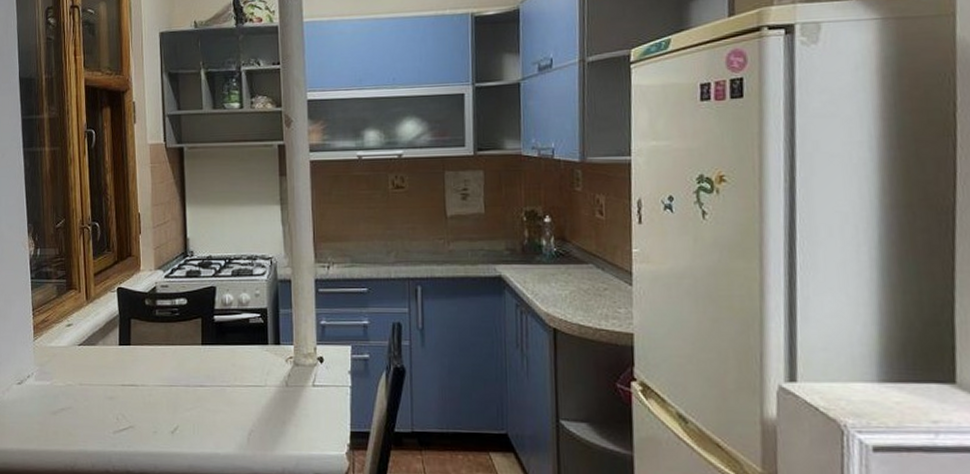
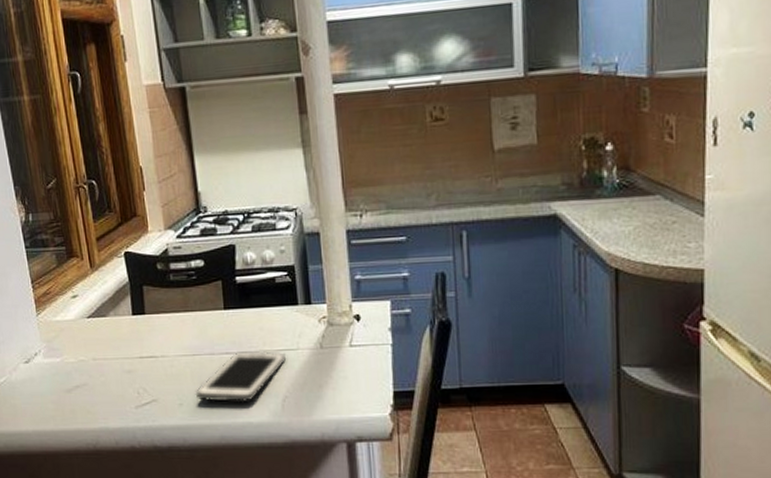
cell phone: none [169,385,254,434] -> present [195,351,286,403]

